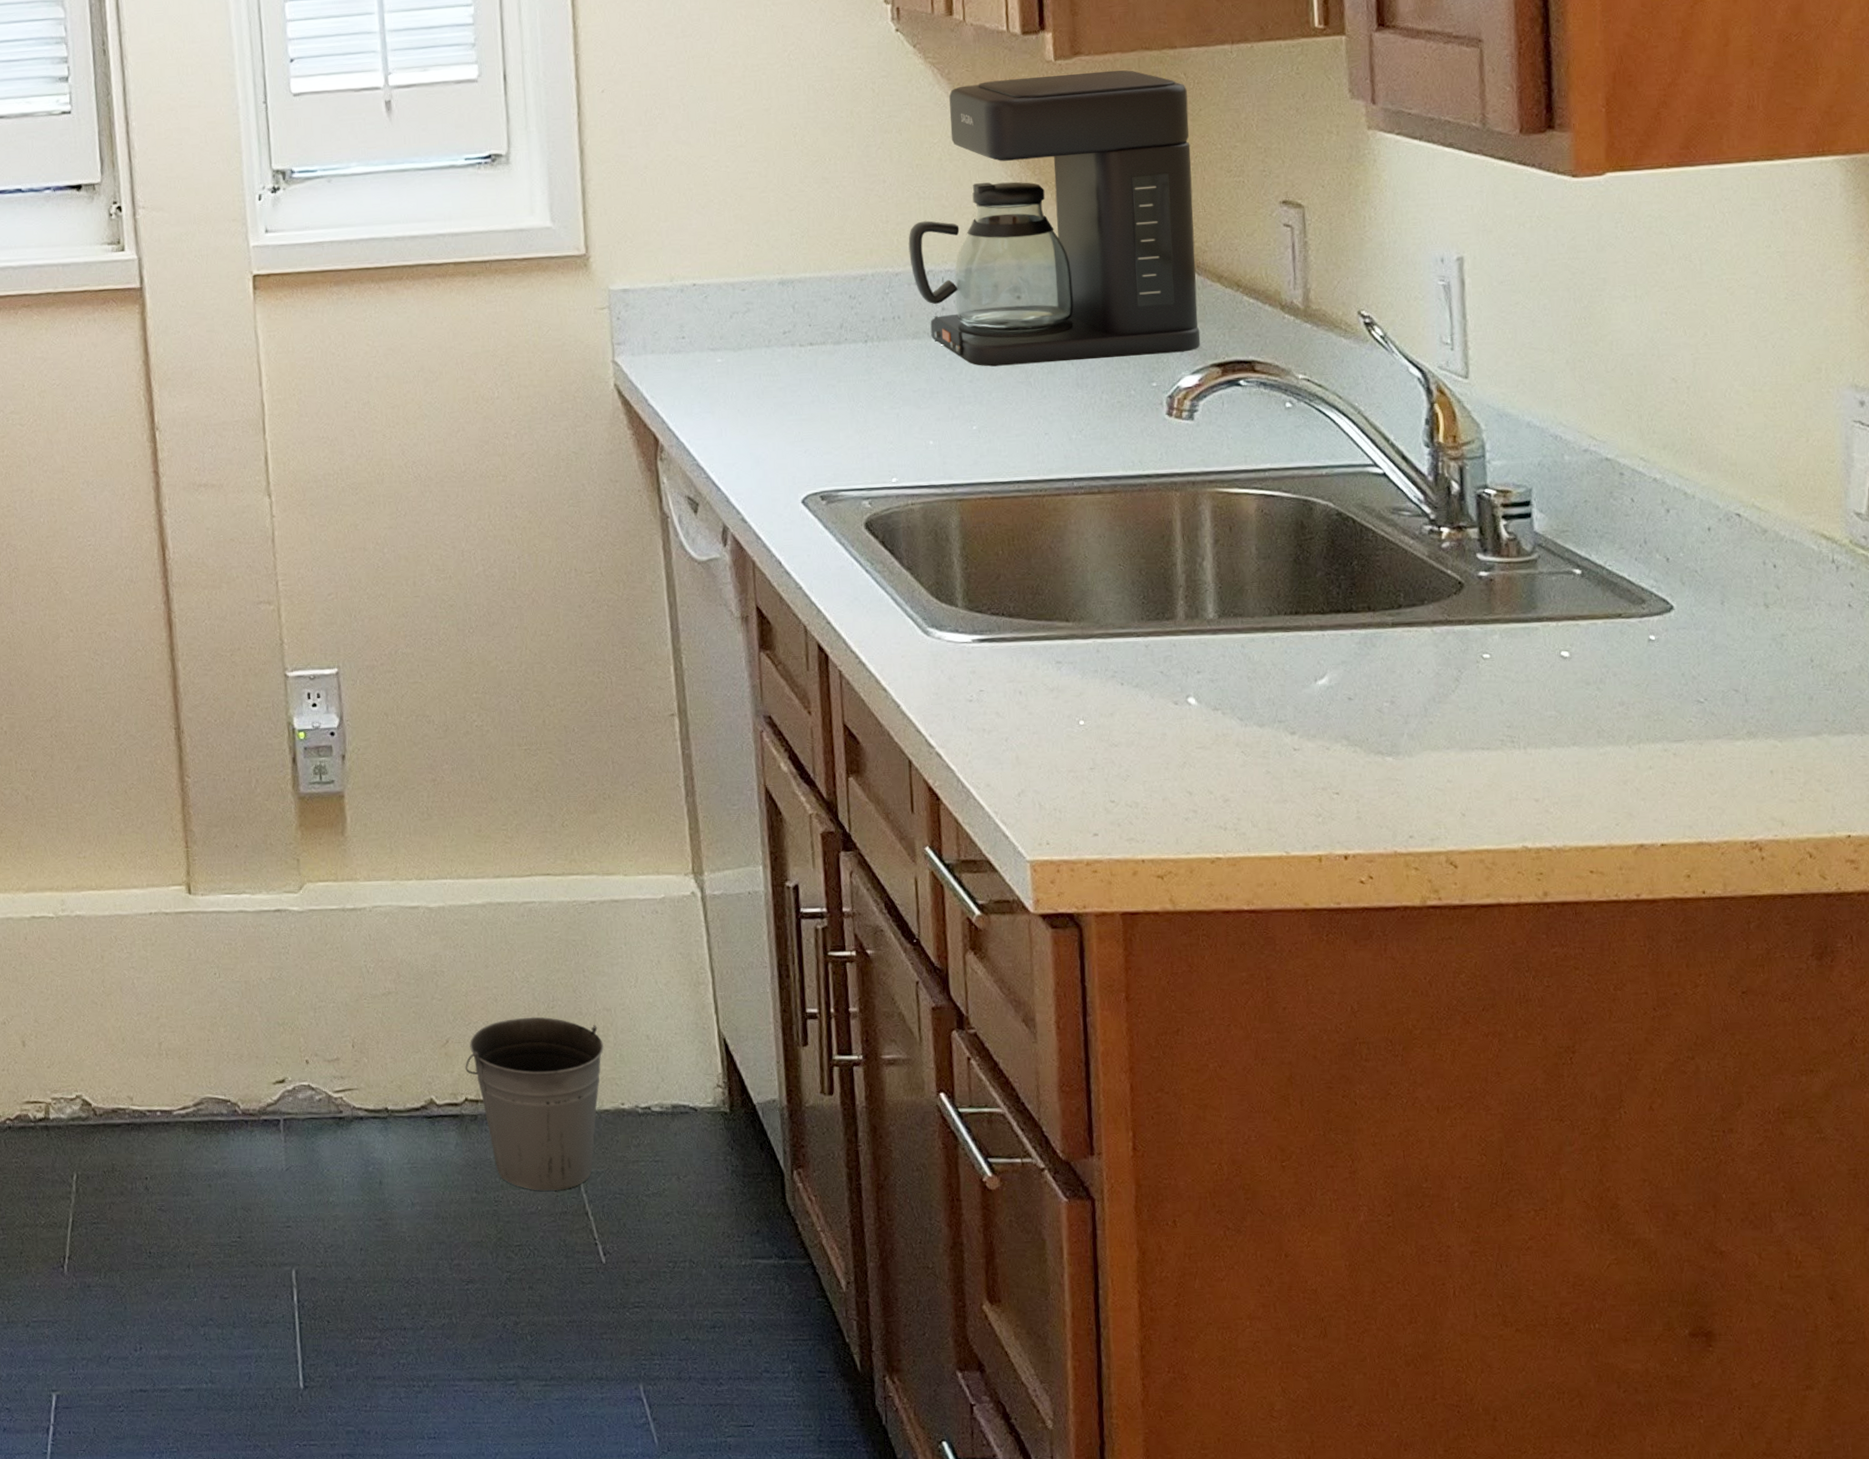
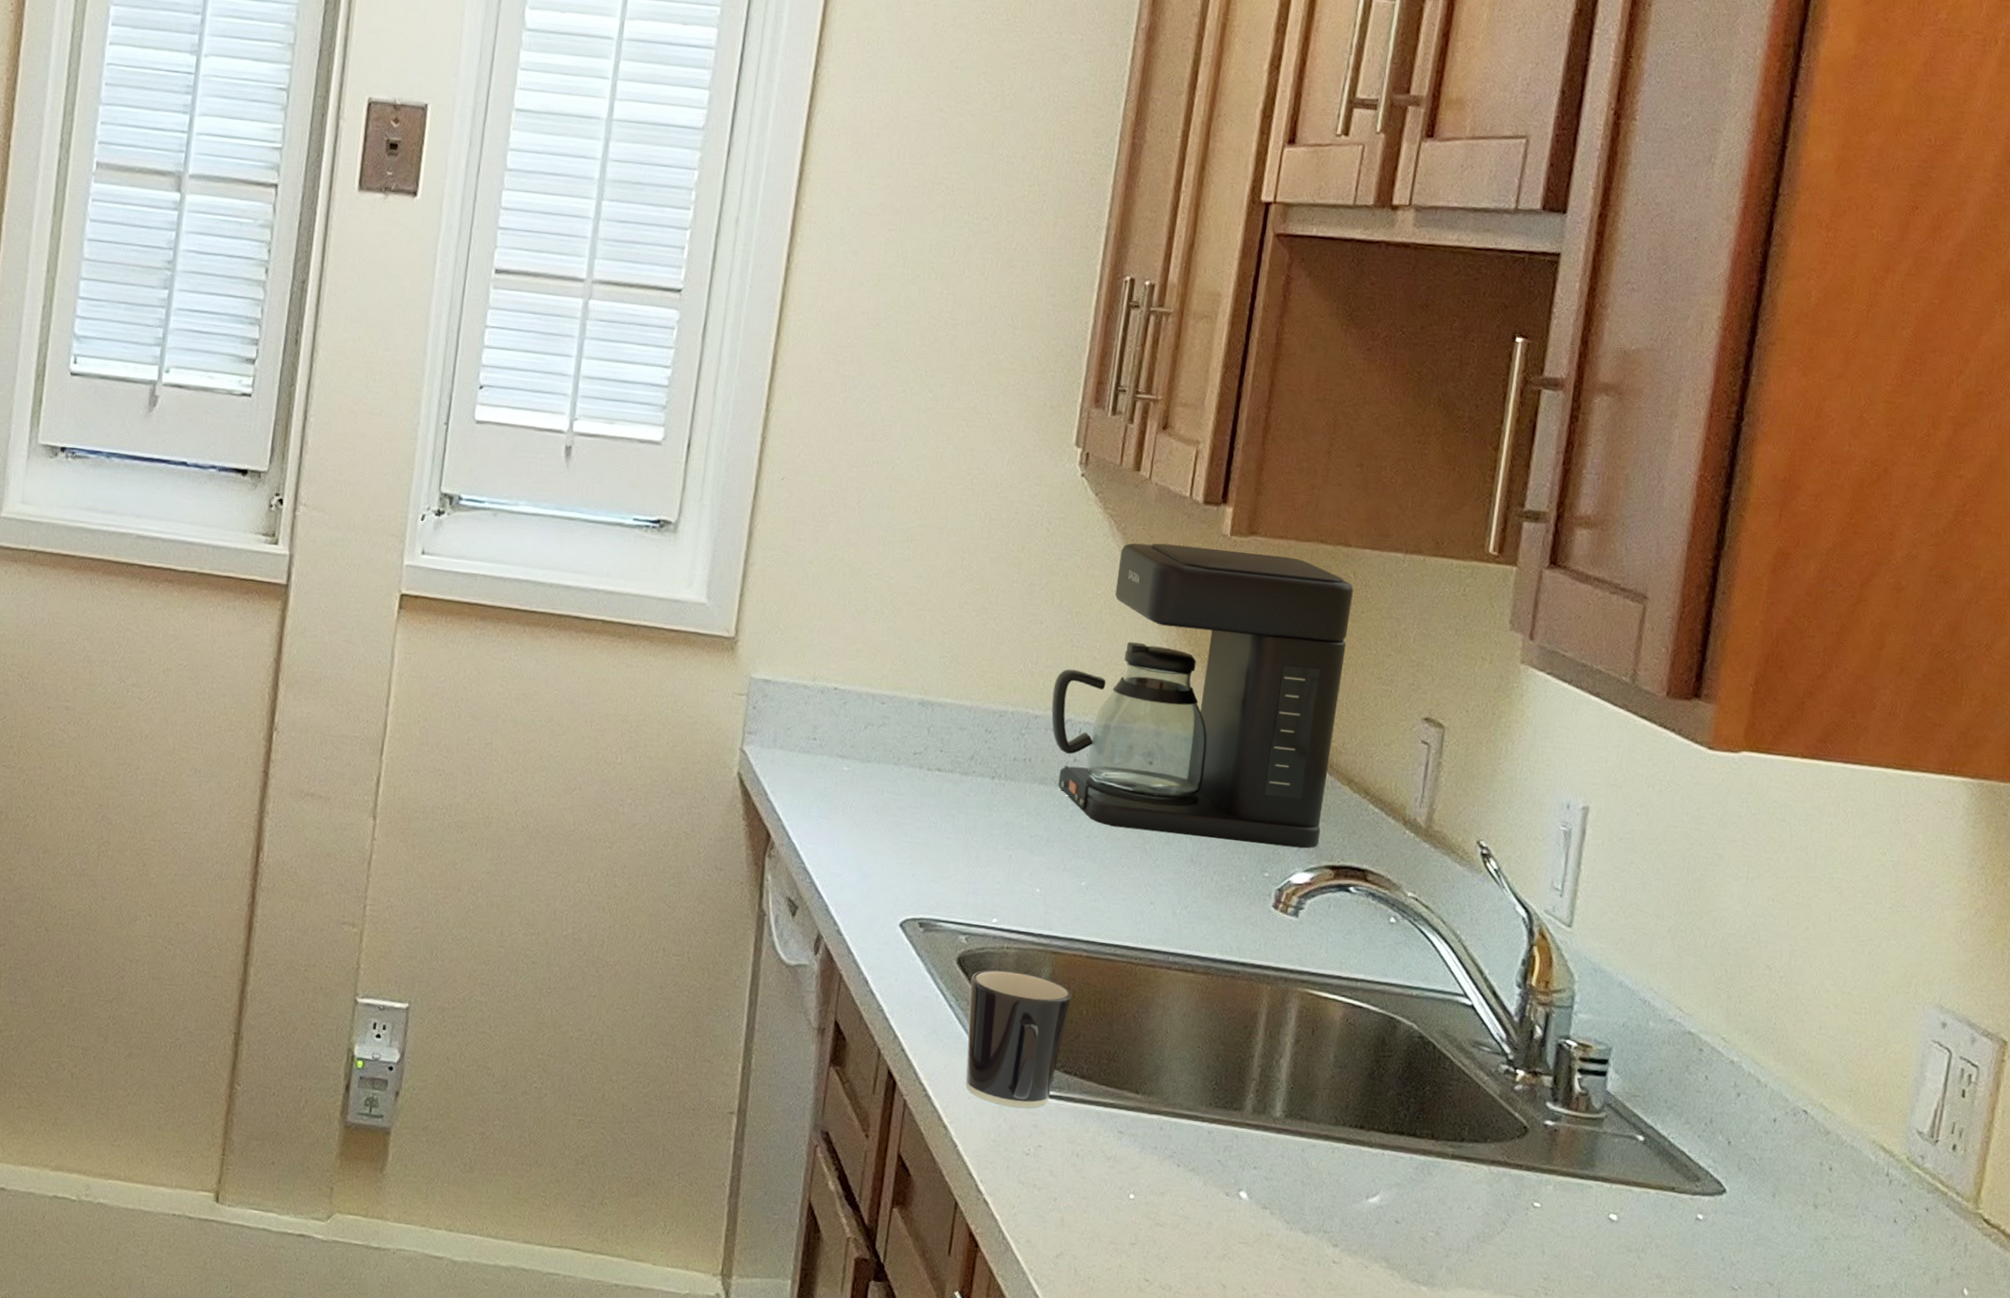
mug: none [882,525,985,659] -> present [965,969,1072,1110]

